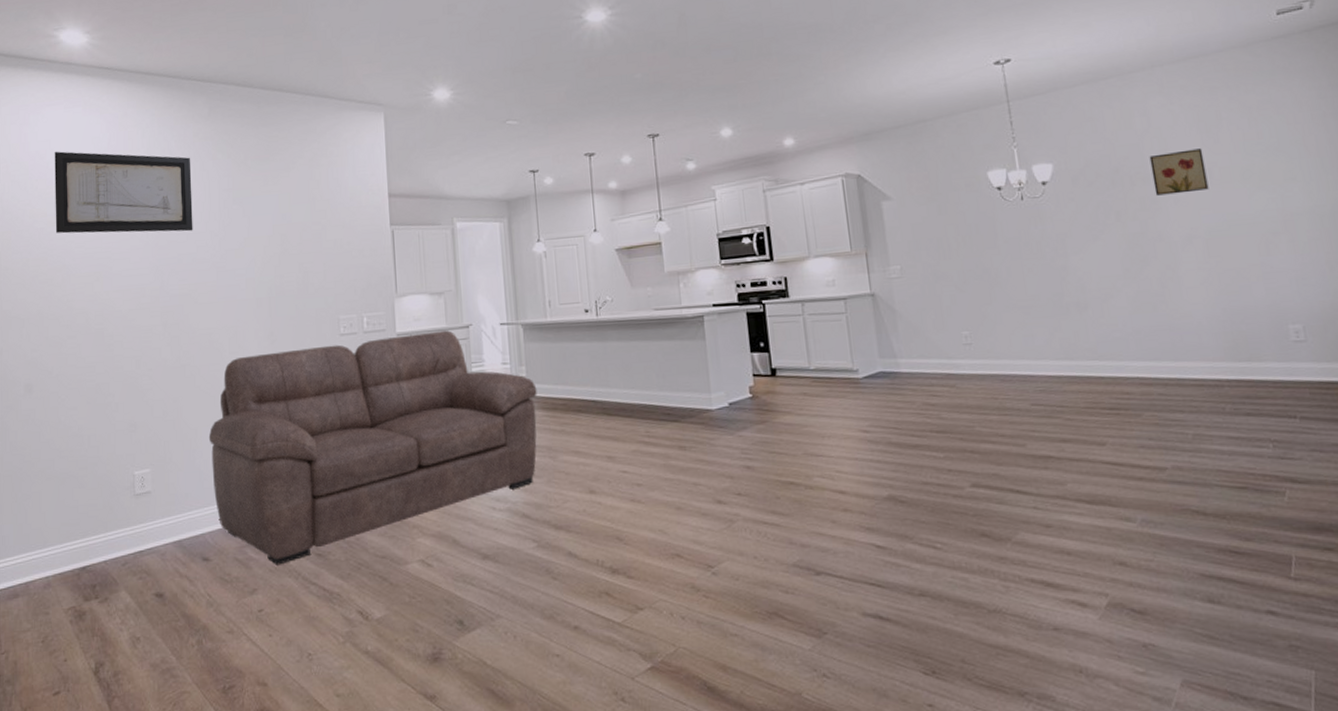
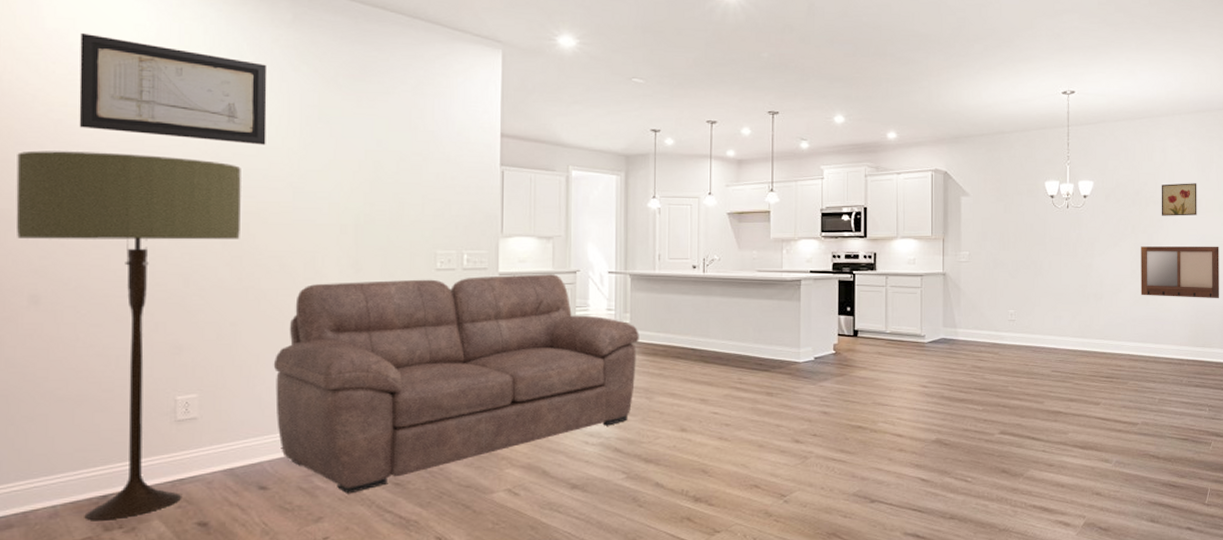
floor lamp: none [14,250,177,590] -> present [16,150,241,520]
writing board: none [1133,226,1263,300] -> present [1140,246,1219,299]

